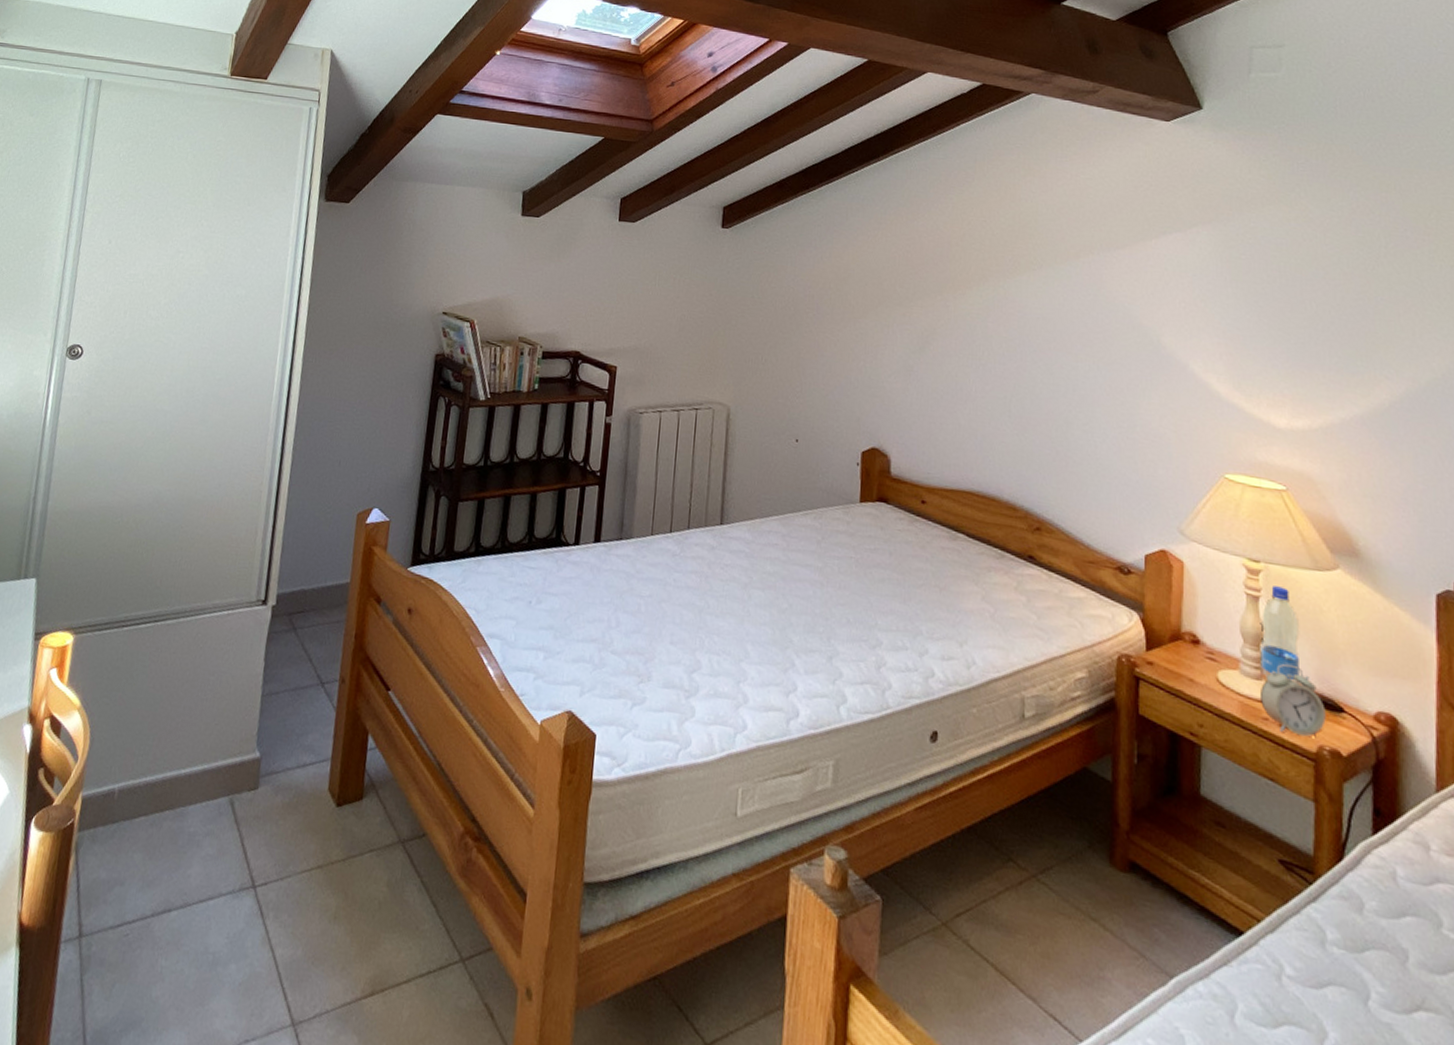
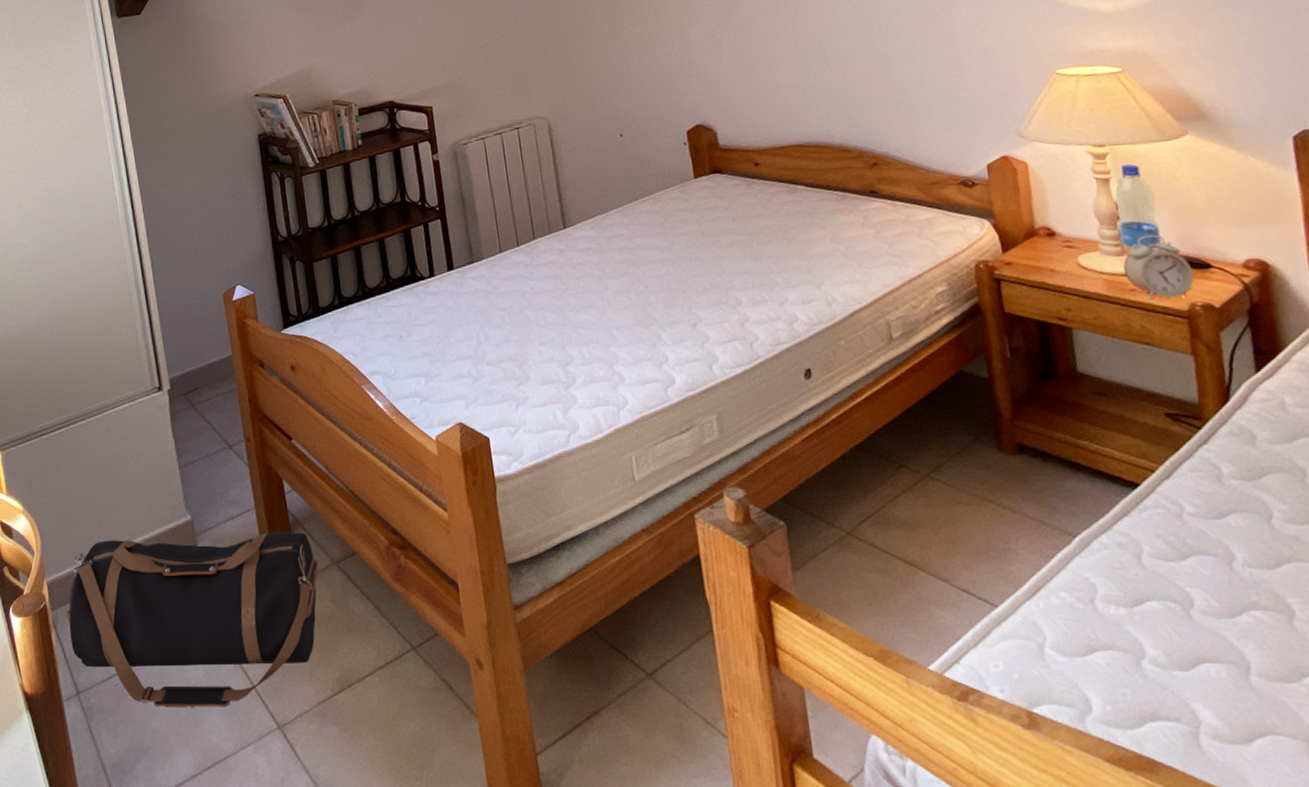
duffel bag: none [88,761,384,988] -> present [66,531,319,707]

